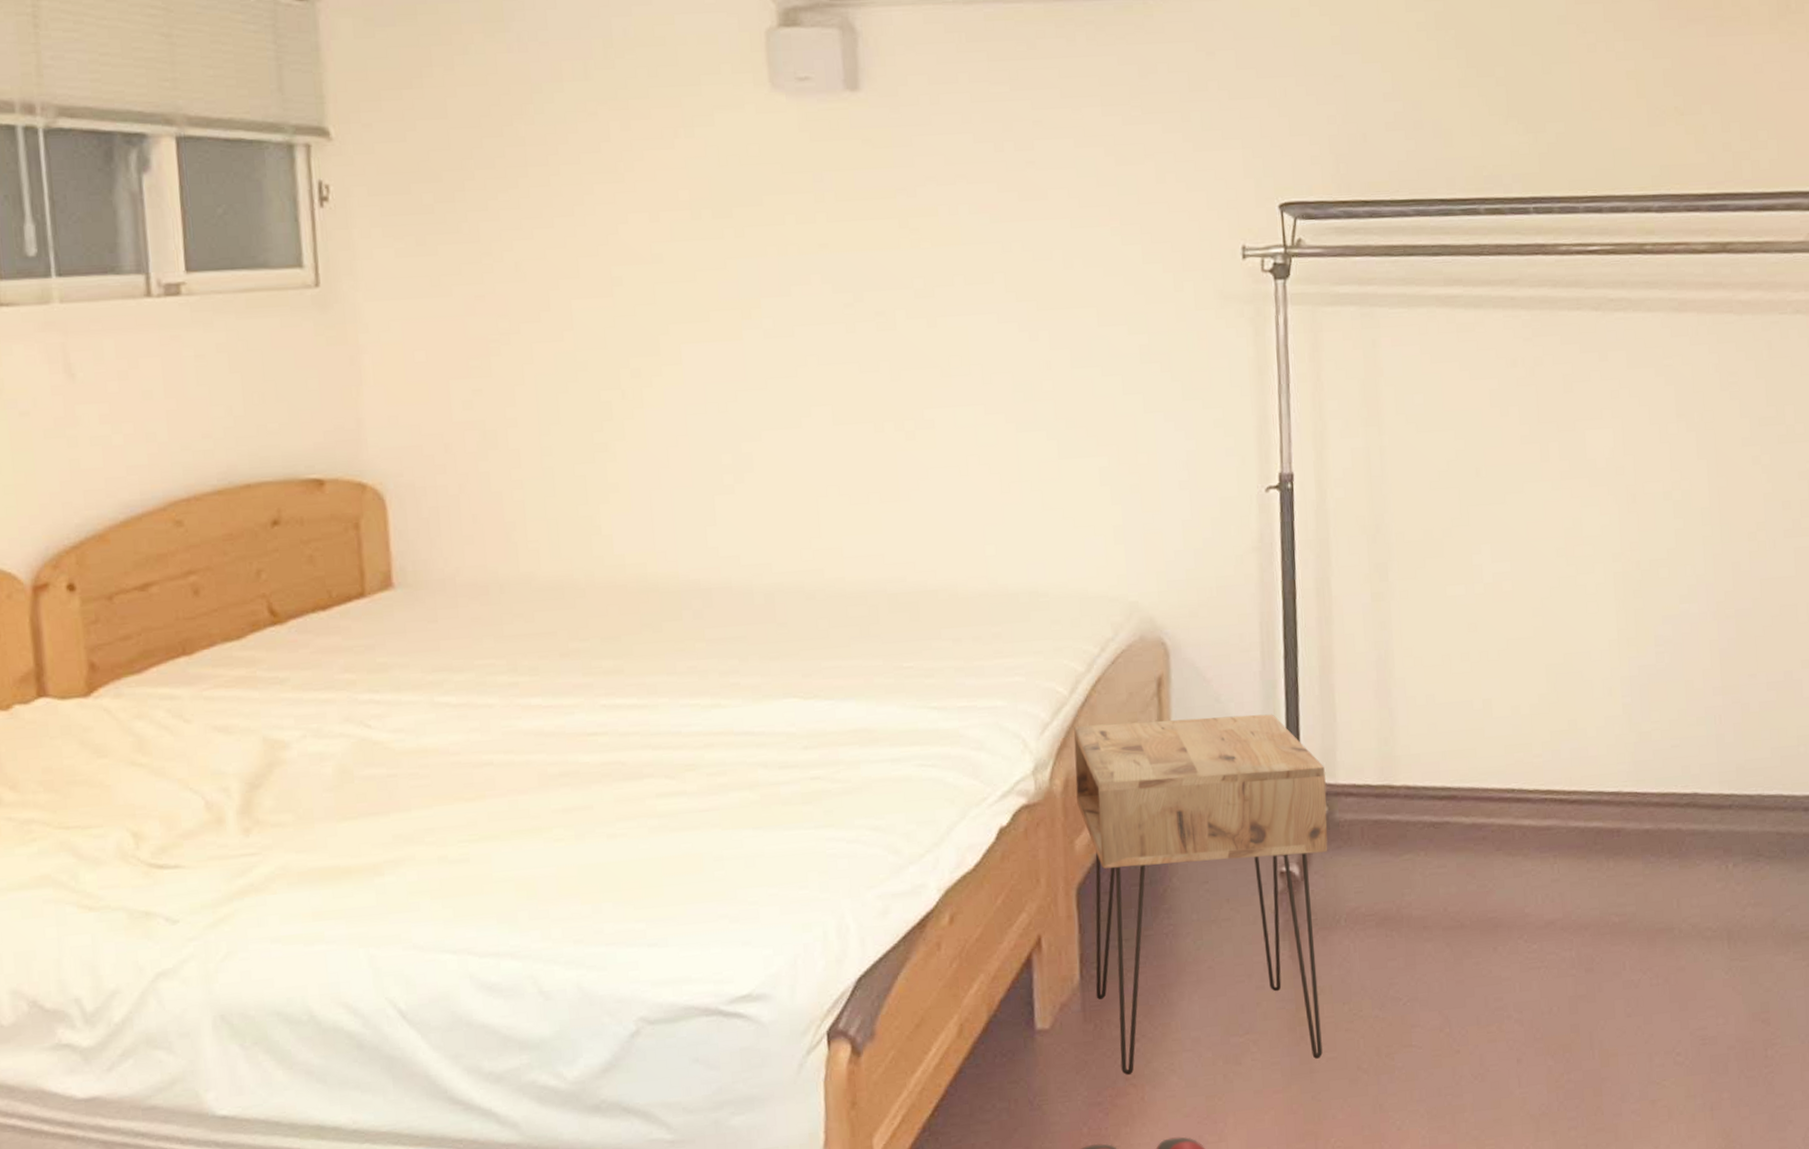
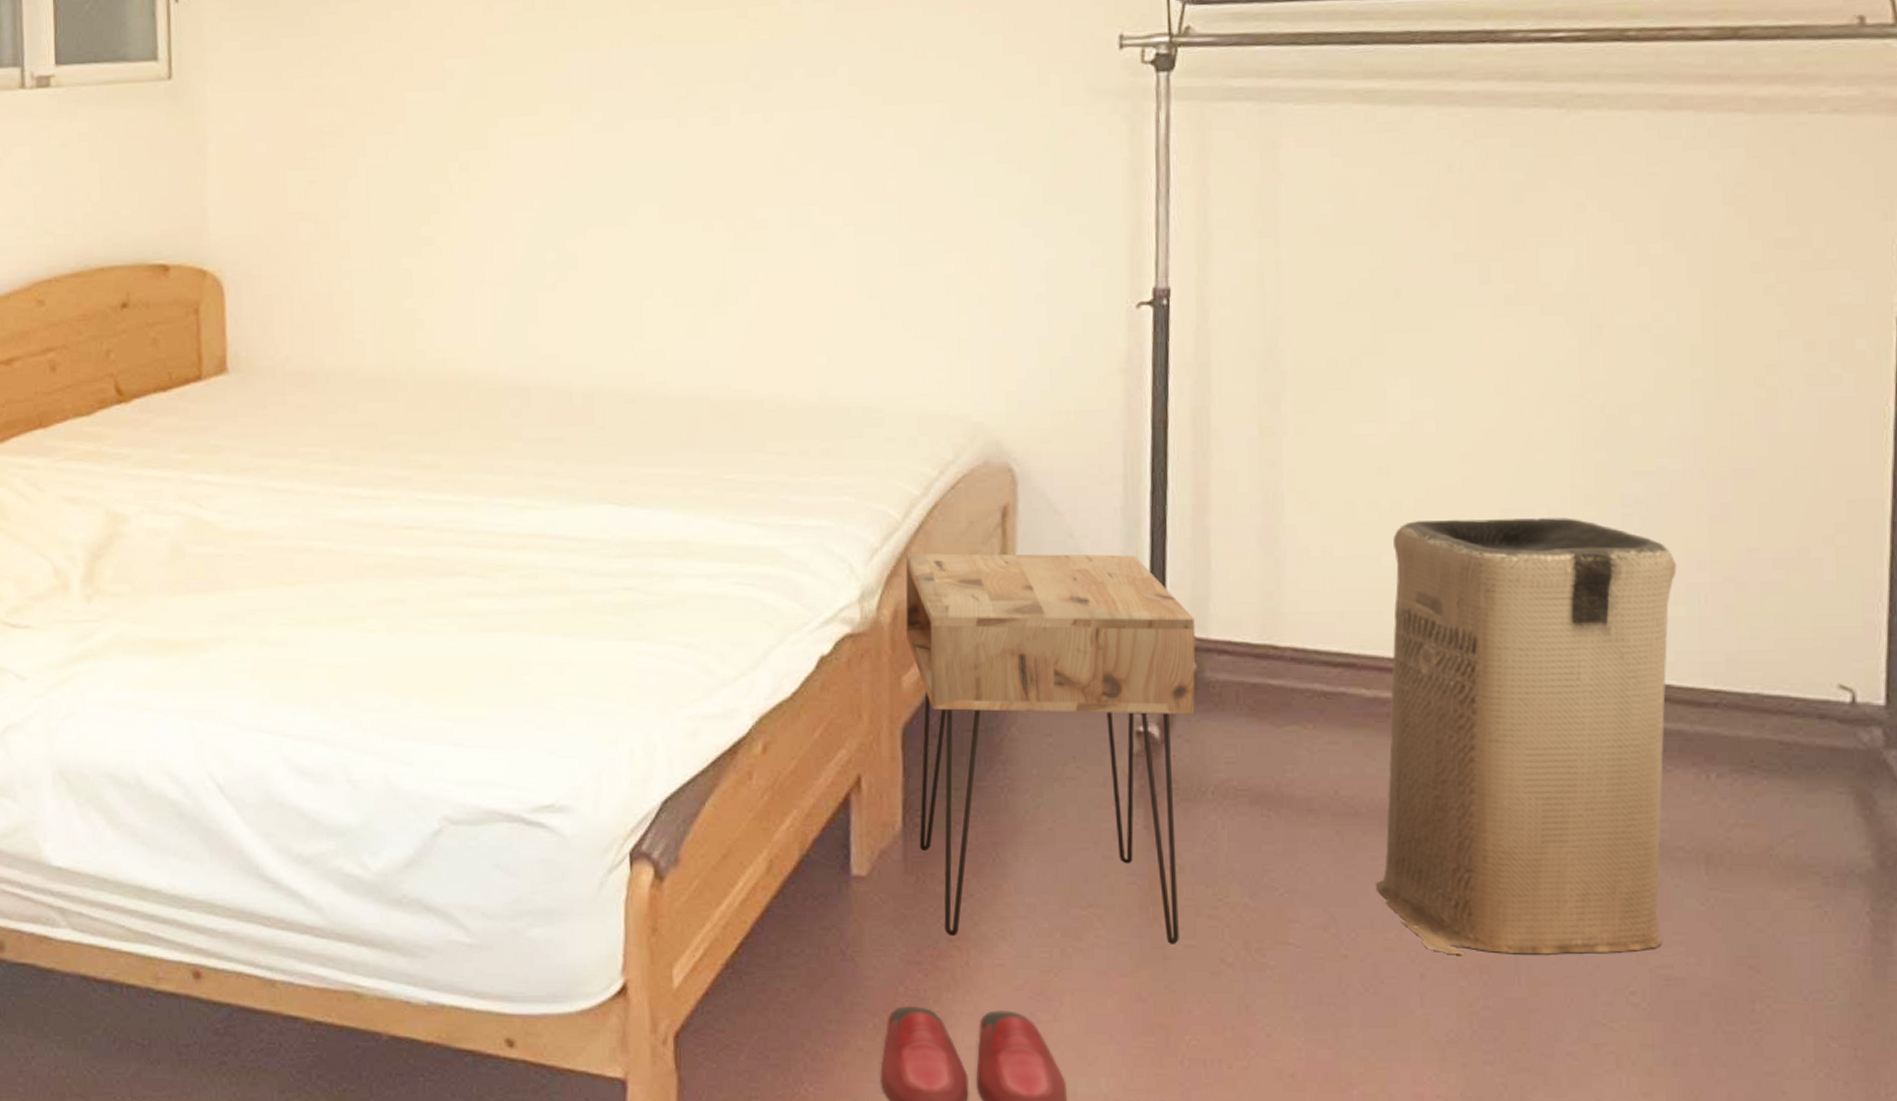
laundry basket: none [1480,658,1698,1039] -> present [1376,518,1677,955]

